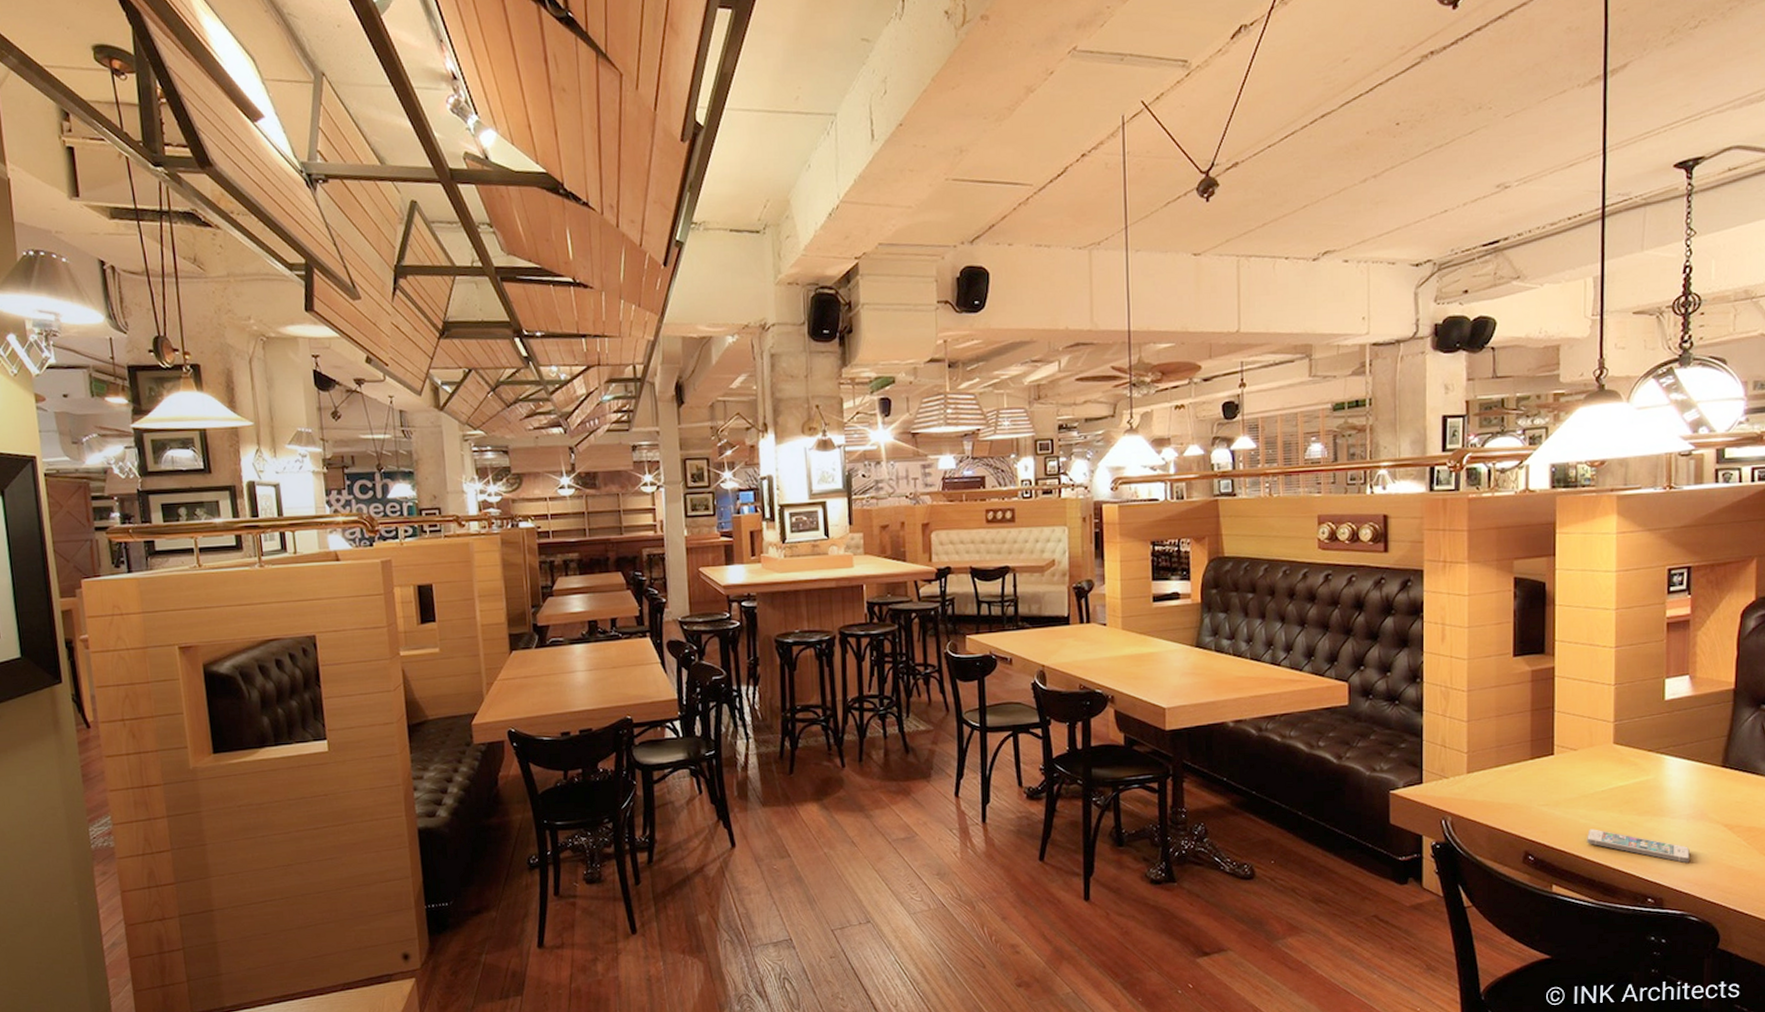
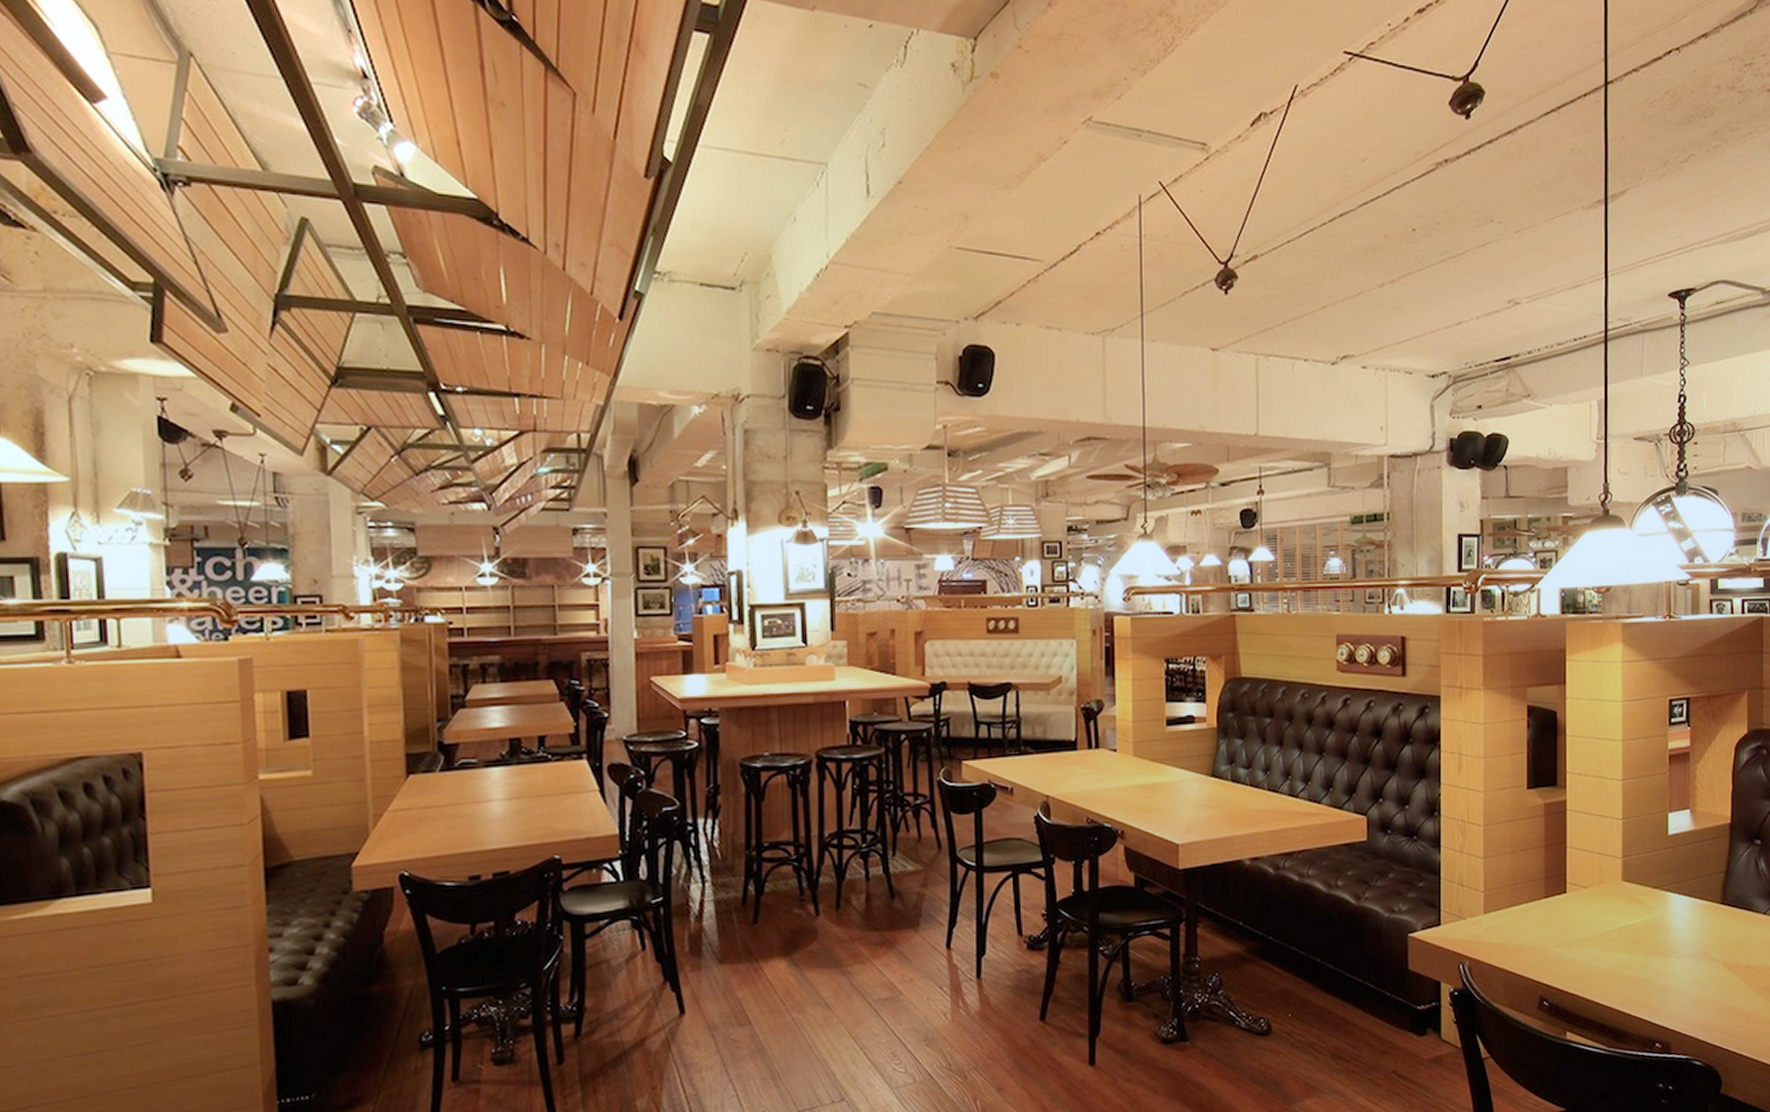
smartphone: present [1587,829,1690,864] -> none [1598,971,1693,1005]

